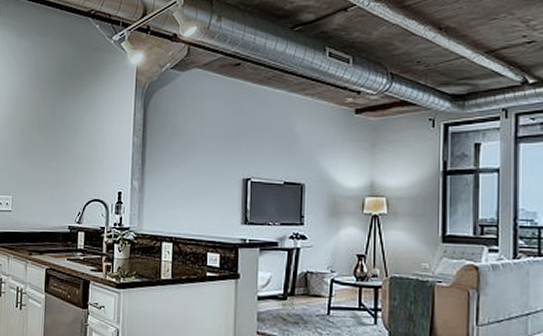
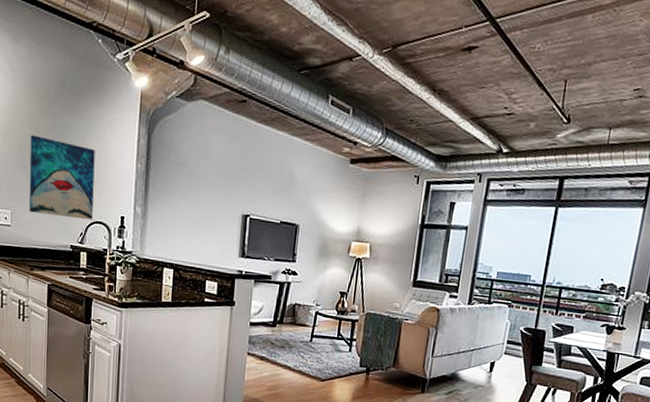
wall art: none [29,121,93,199] -> present [29,135,95,221]

